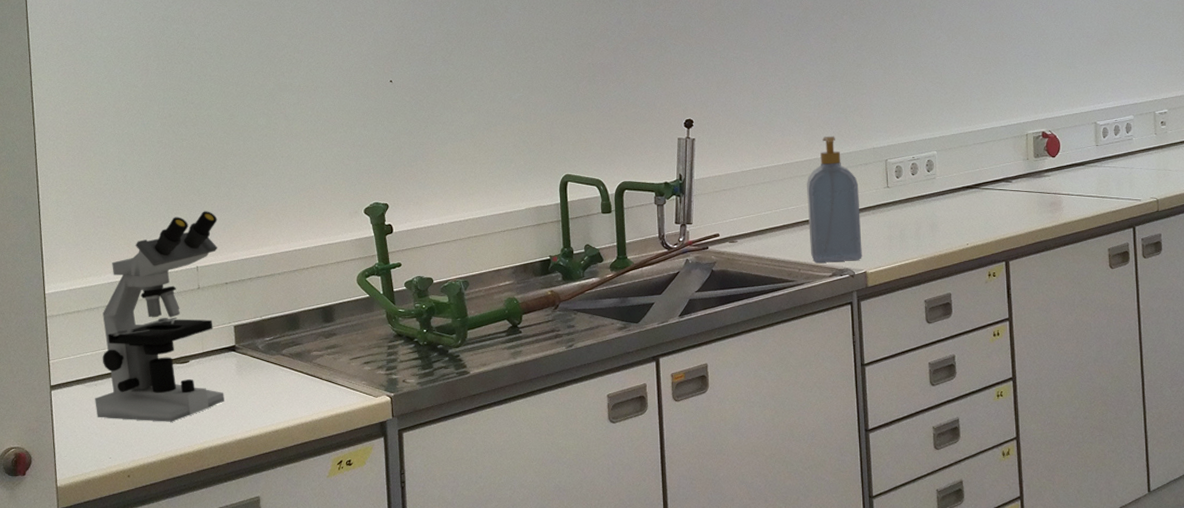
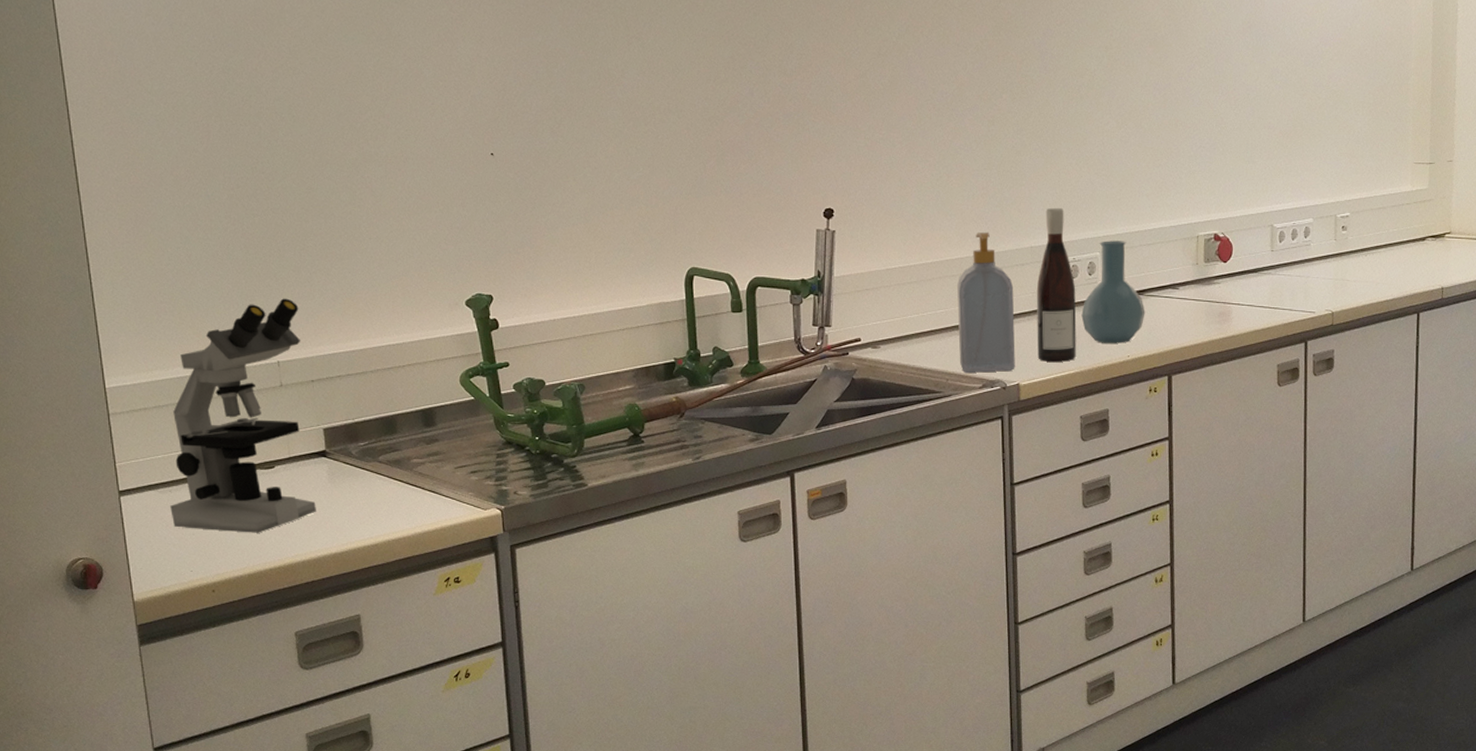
bottle: none [879,112,918,251] -> present [1036,207,1077,362]
flask: none [922,140,982,233] -> present [1081,240,1145,343]

